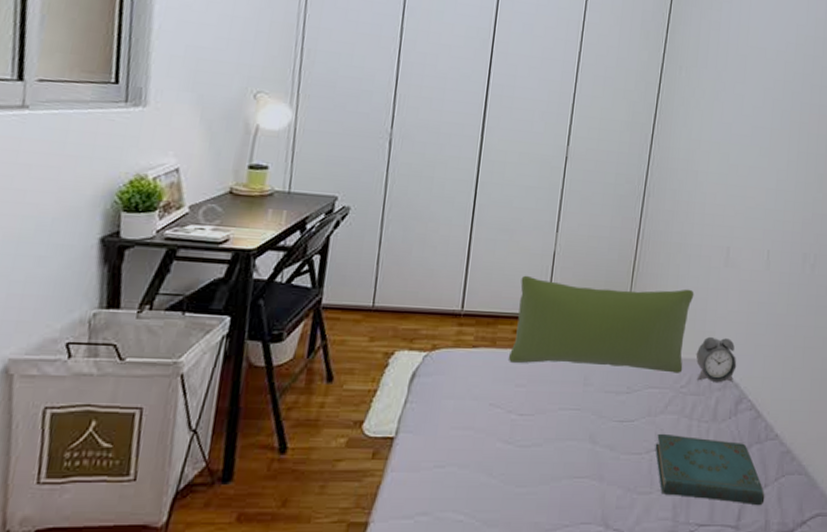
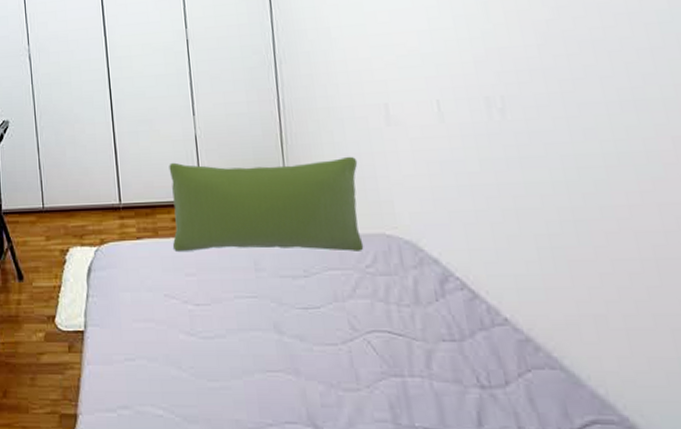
book: present [655,433,765,506] -> none [351,320,510,408]
alarm clock: present [696,336,737,383] -> none [375,206,431,260]

